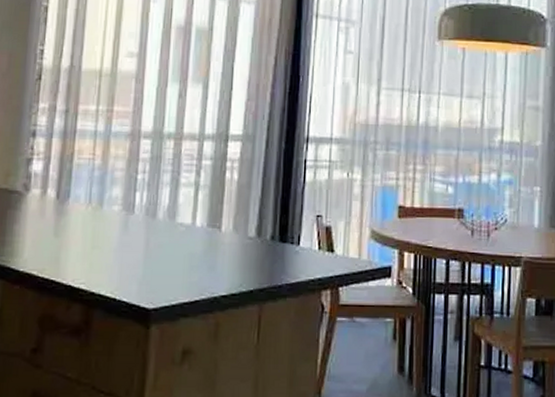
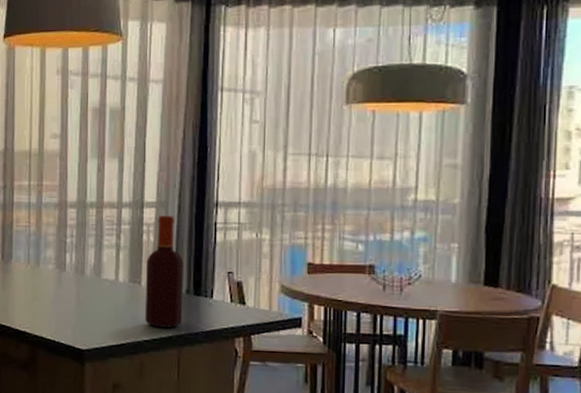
bottle: none [224,150,269,280] -> present [145,216,183,328]

